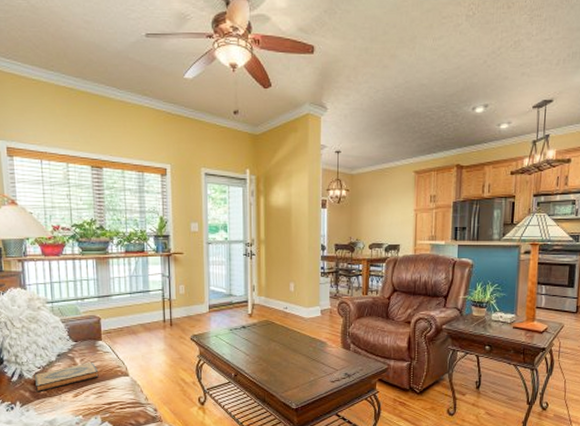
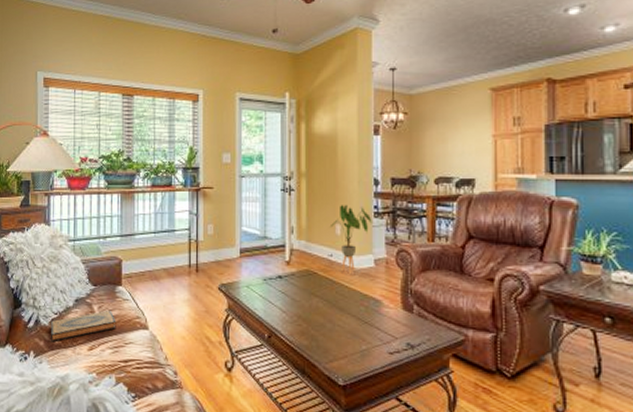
house plant: none [285,267,320,322] -> present [329,205,372,274]

